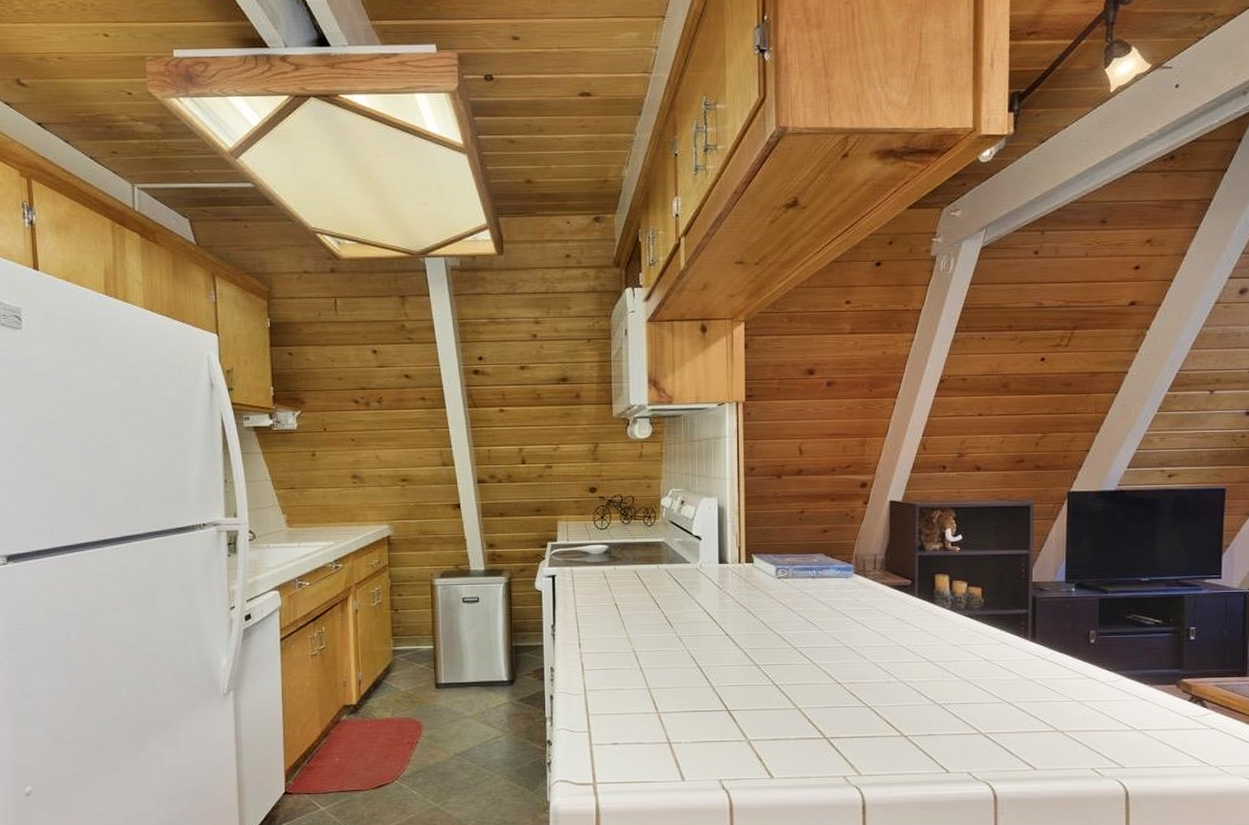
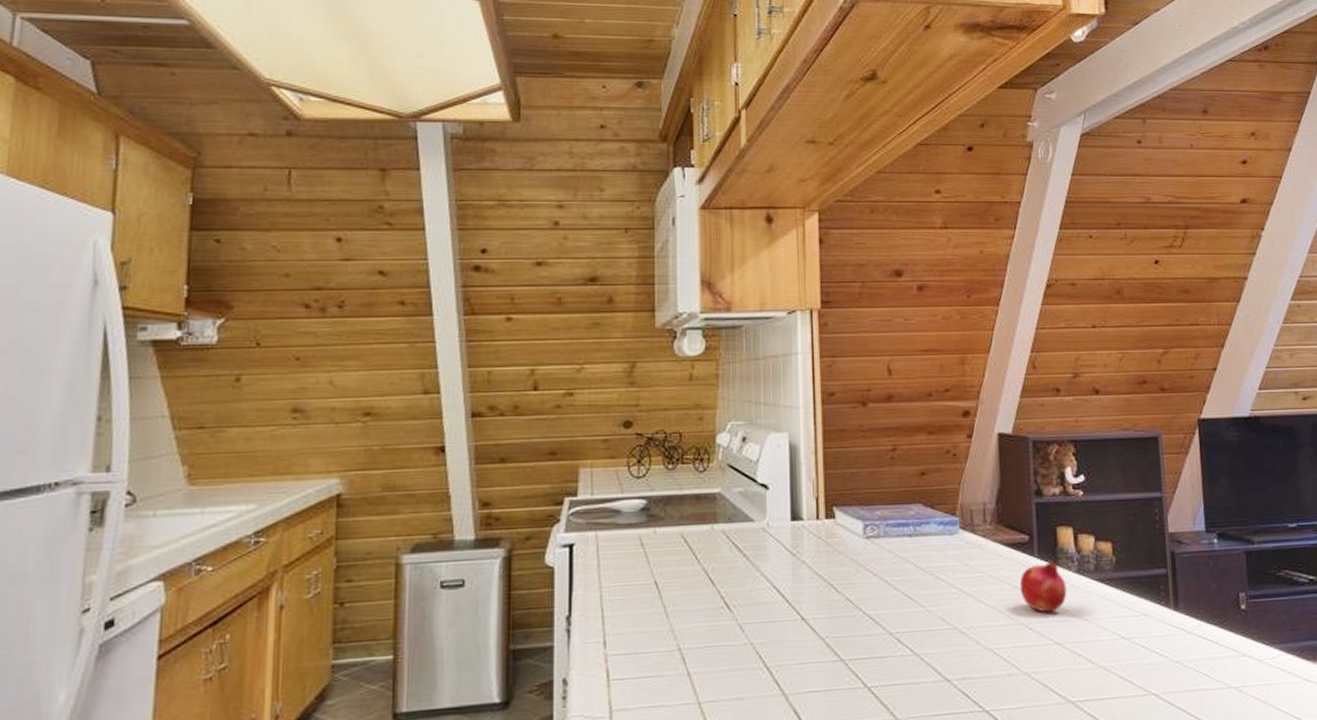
fruit: none [901,600,941,639] -> present [1019,561,1067,613]

